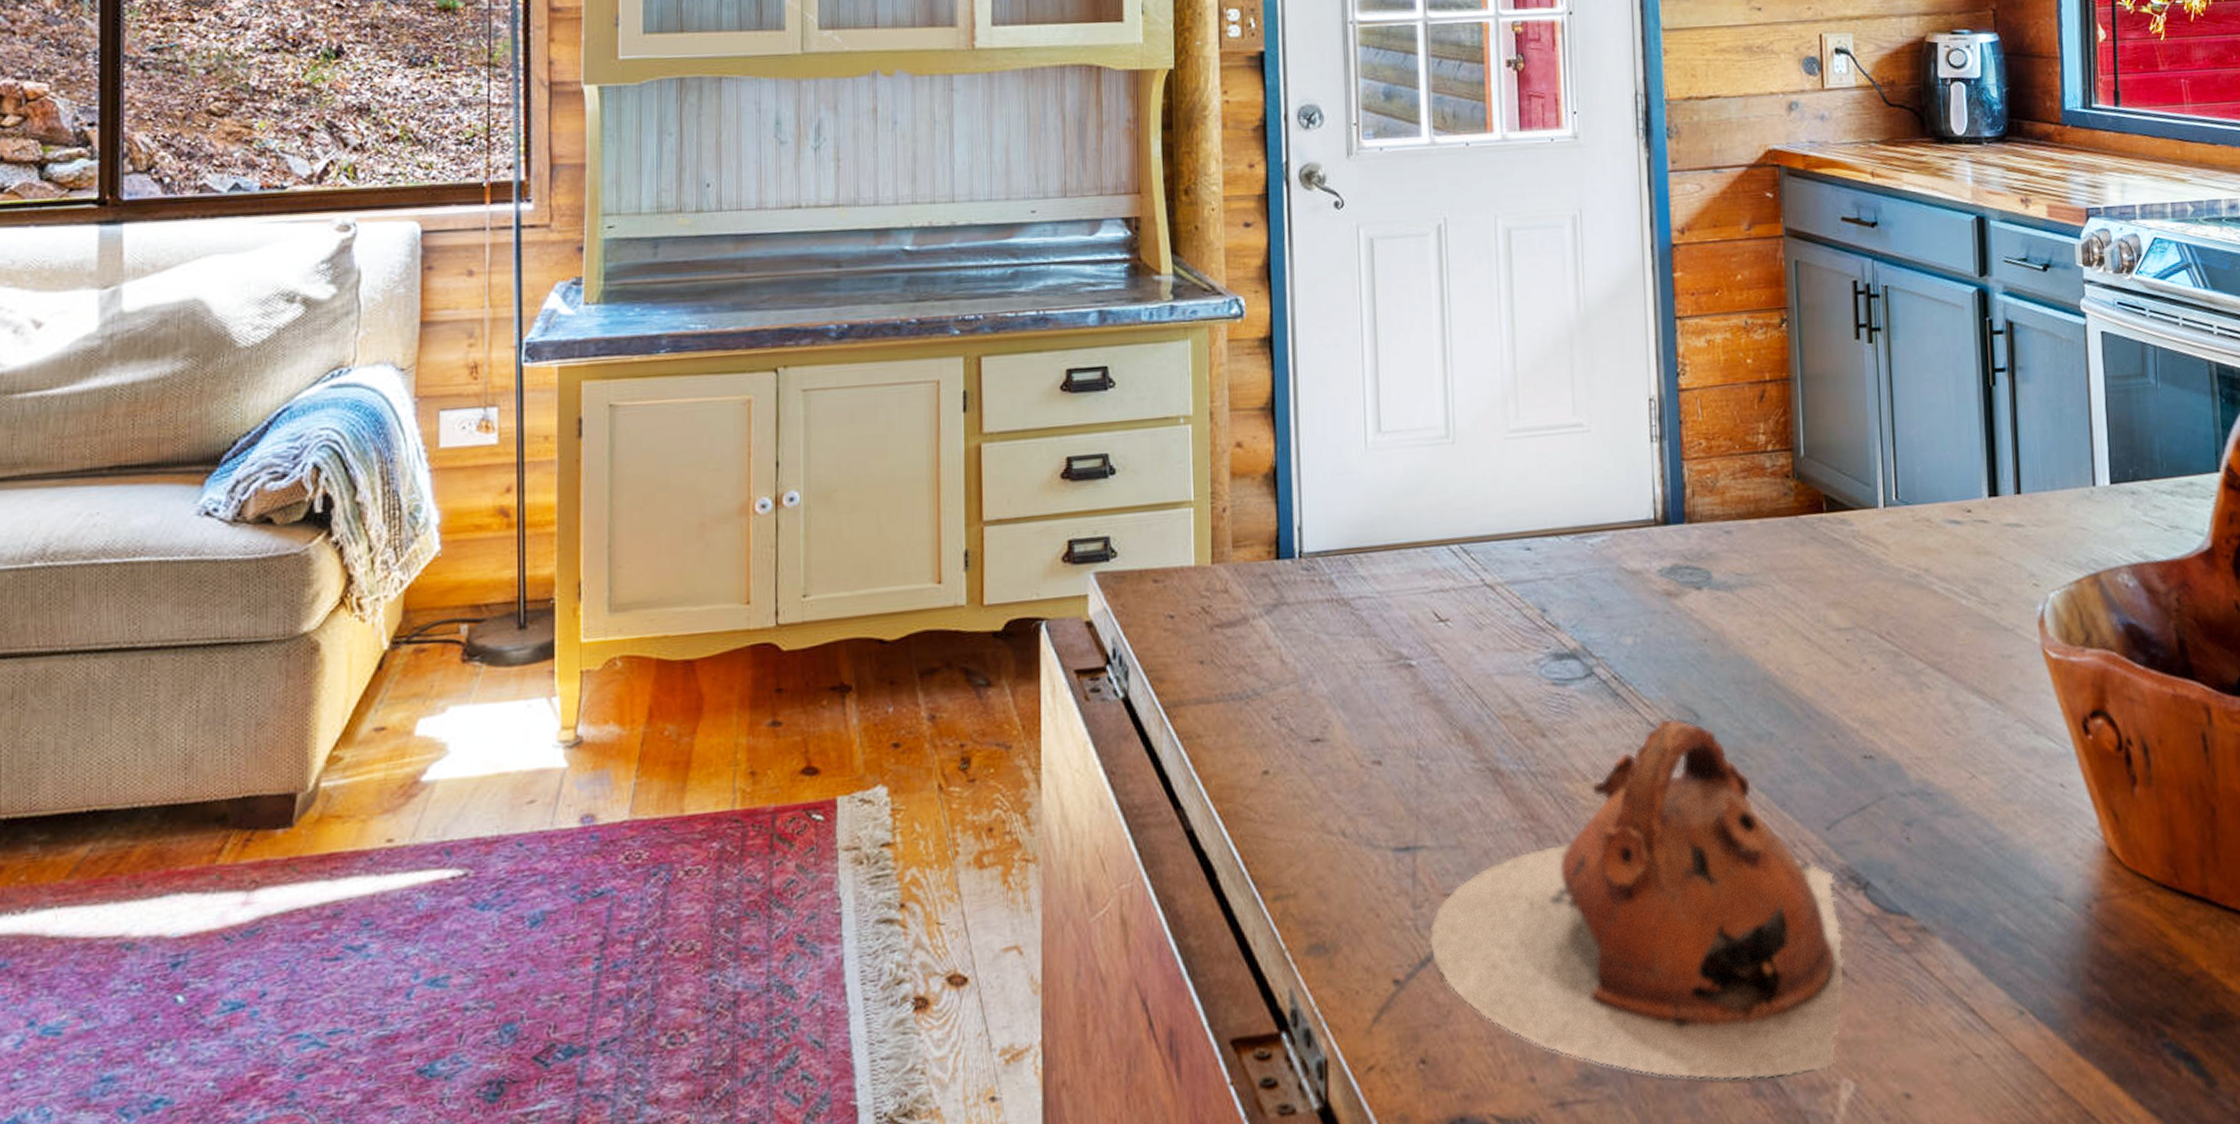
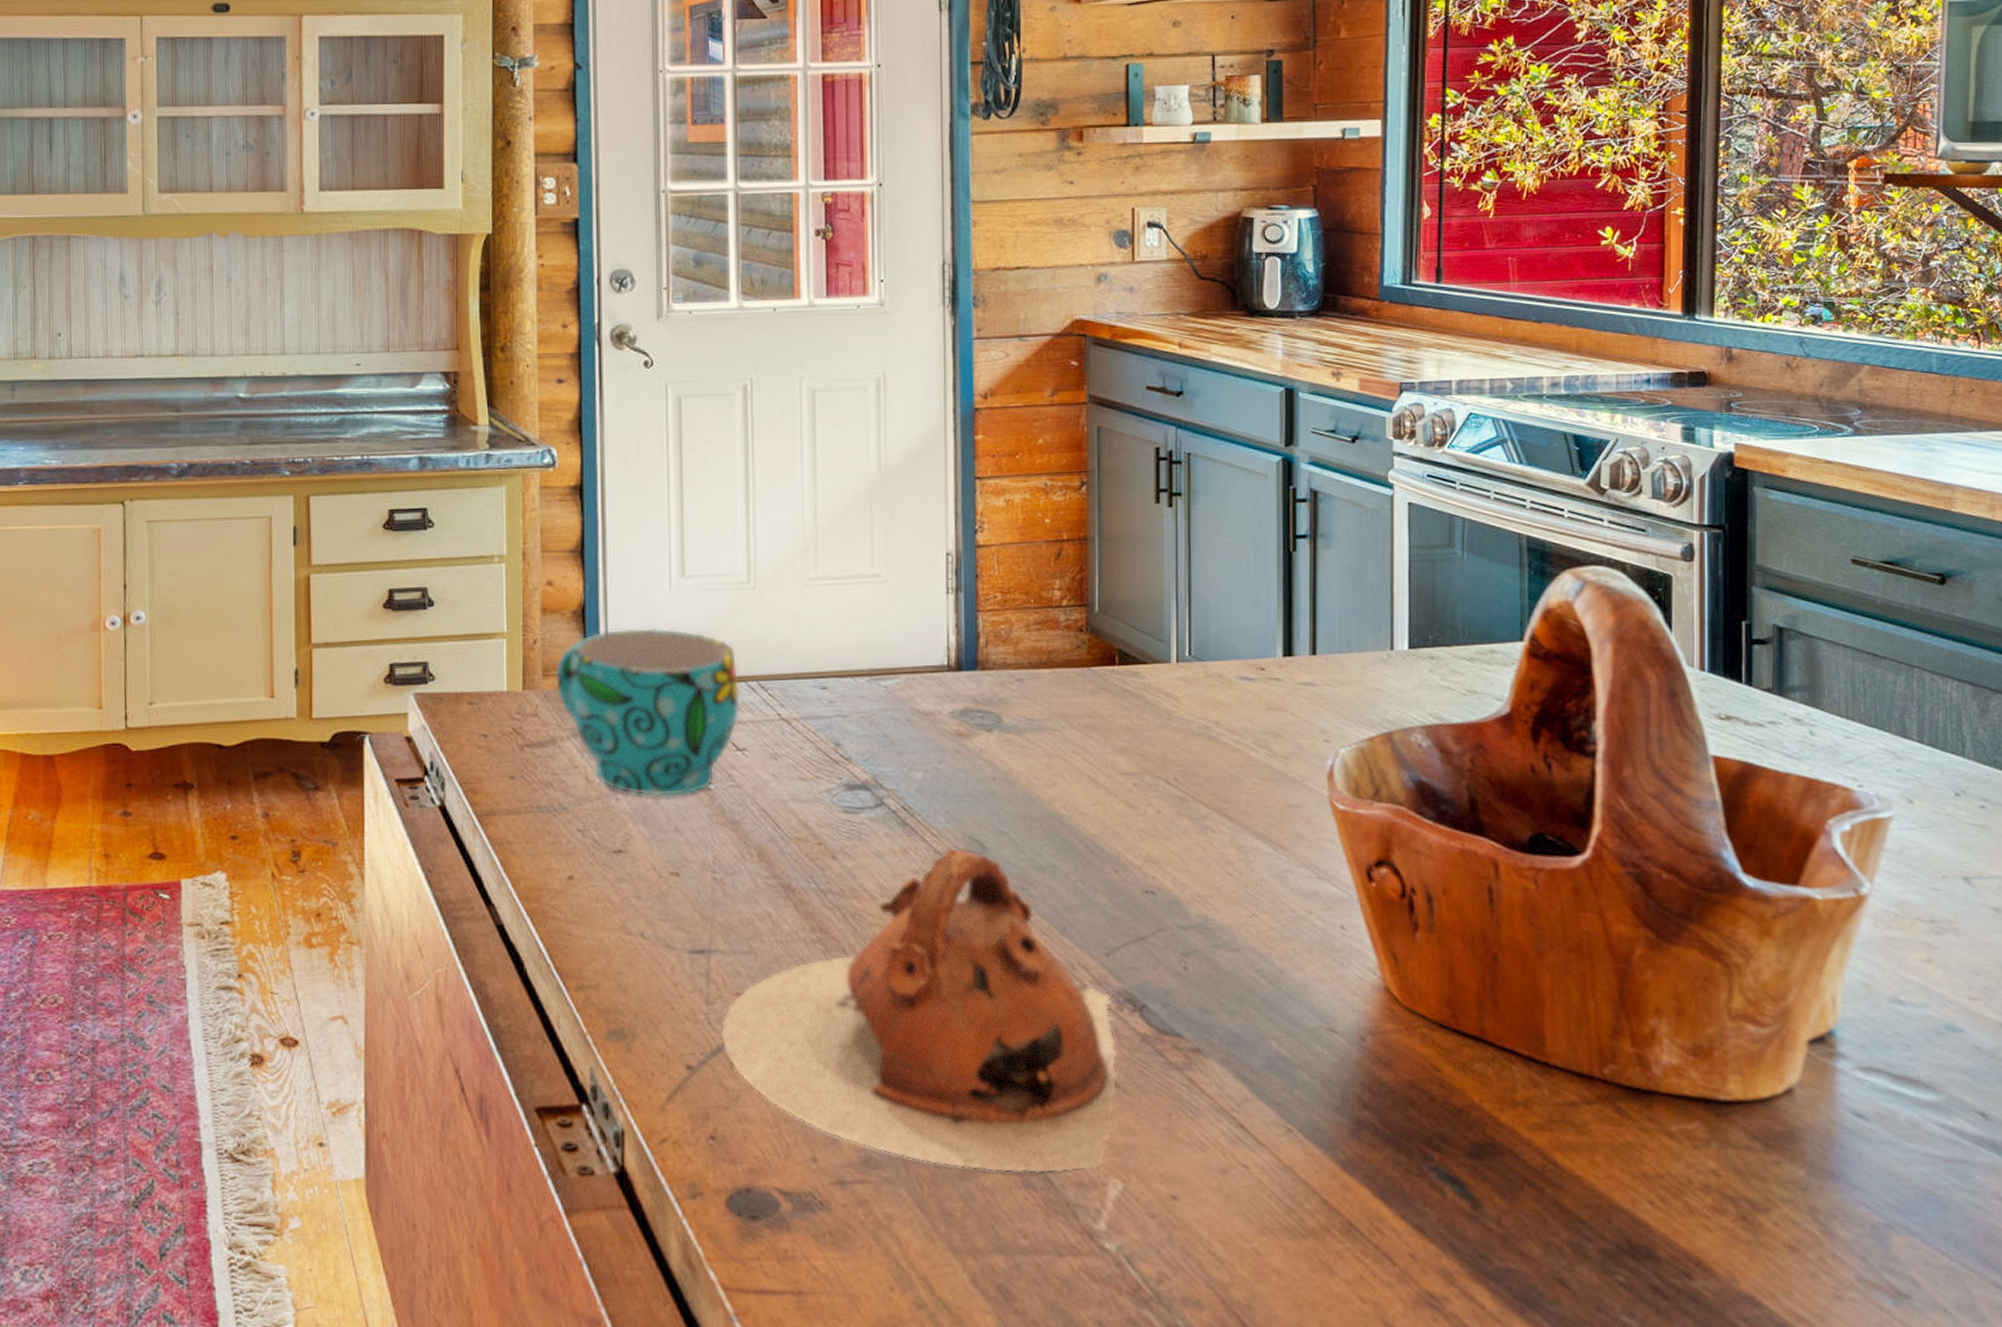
cup: none [1245,489,1442,678] -> present [554,627,741,798]

